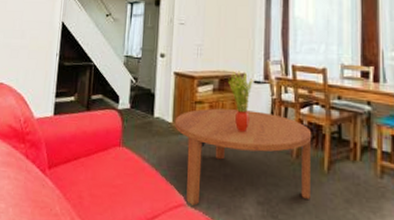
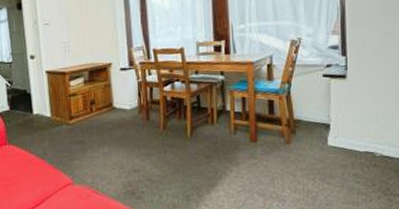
coffee table: present [175,108,312,206] -> none [53,95,178,183]
potted plant: present [227,71,253,133] -> none [96,61,120,116]

